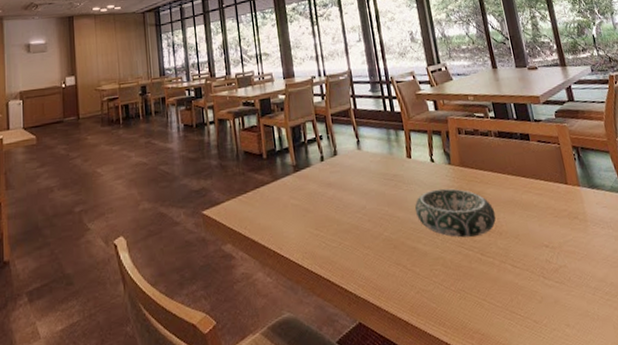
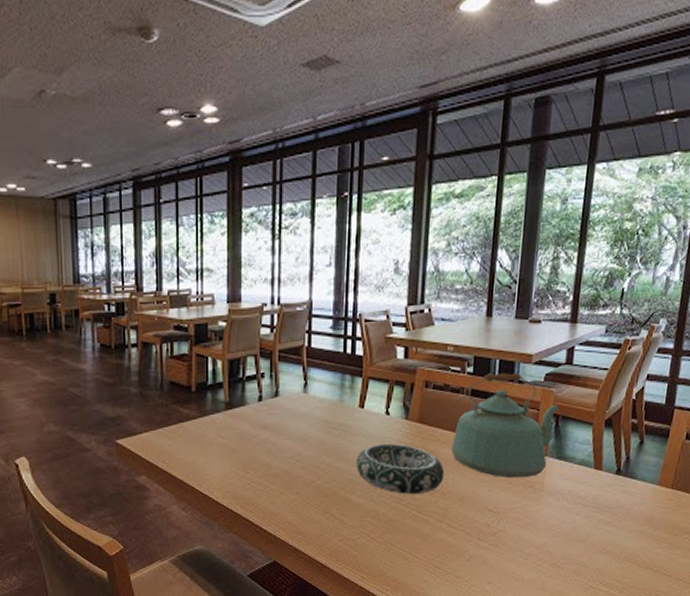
kettle: none [493,113,582,212] -> present [451,373,560,479]

